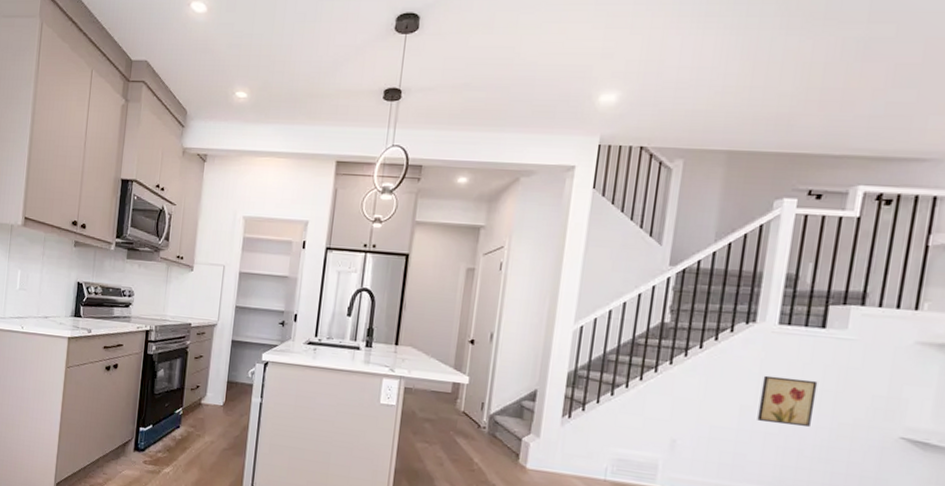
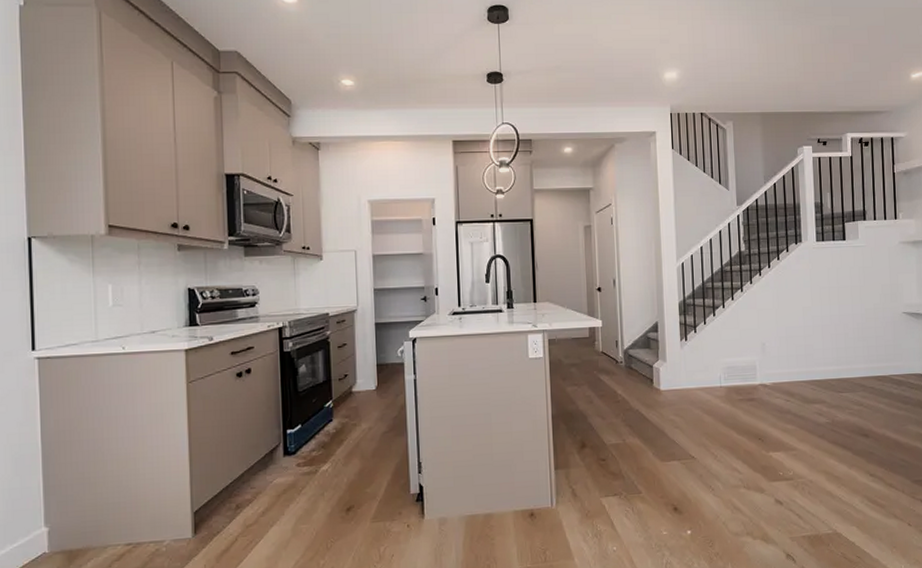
wall art: present [757,375,818,428] -> none [813,280,849,318]

